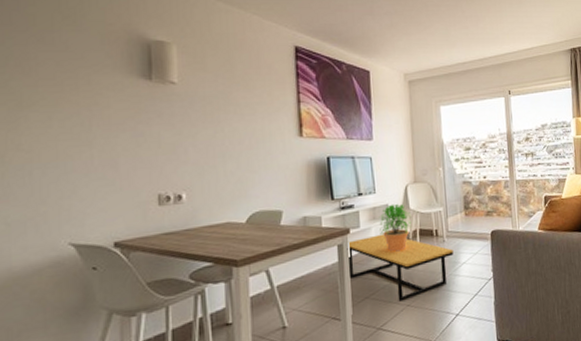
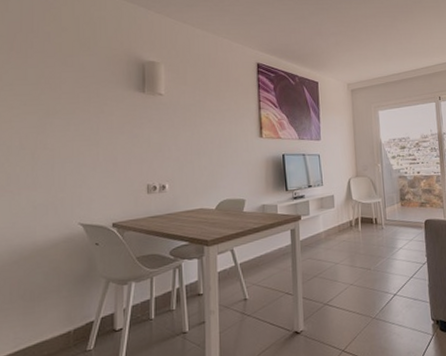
coffee table: present [347,234,454,302] -> none [298,221,391,281]
potted plant: present [379,203,412,252] -> none [326,194,354,237]

